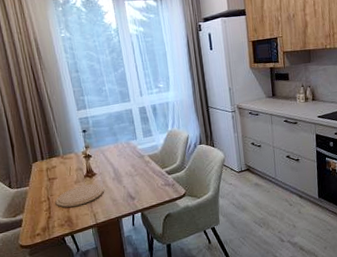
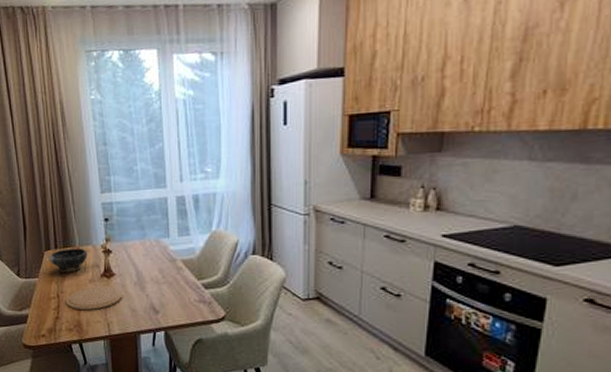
bowl: none [36,156,71,179] -> present [48,248,88,273]

